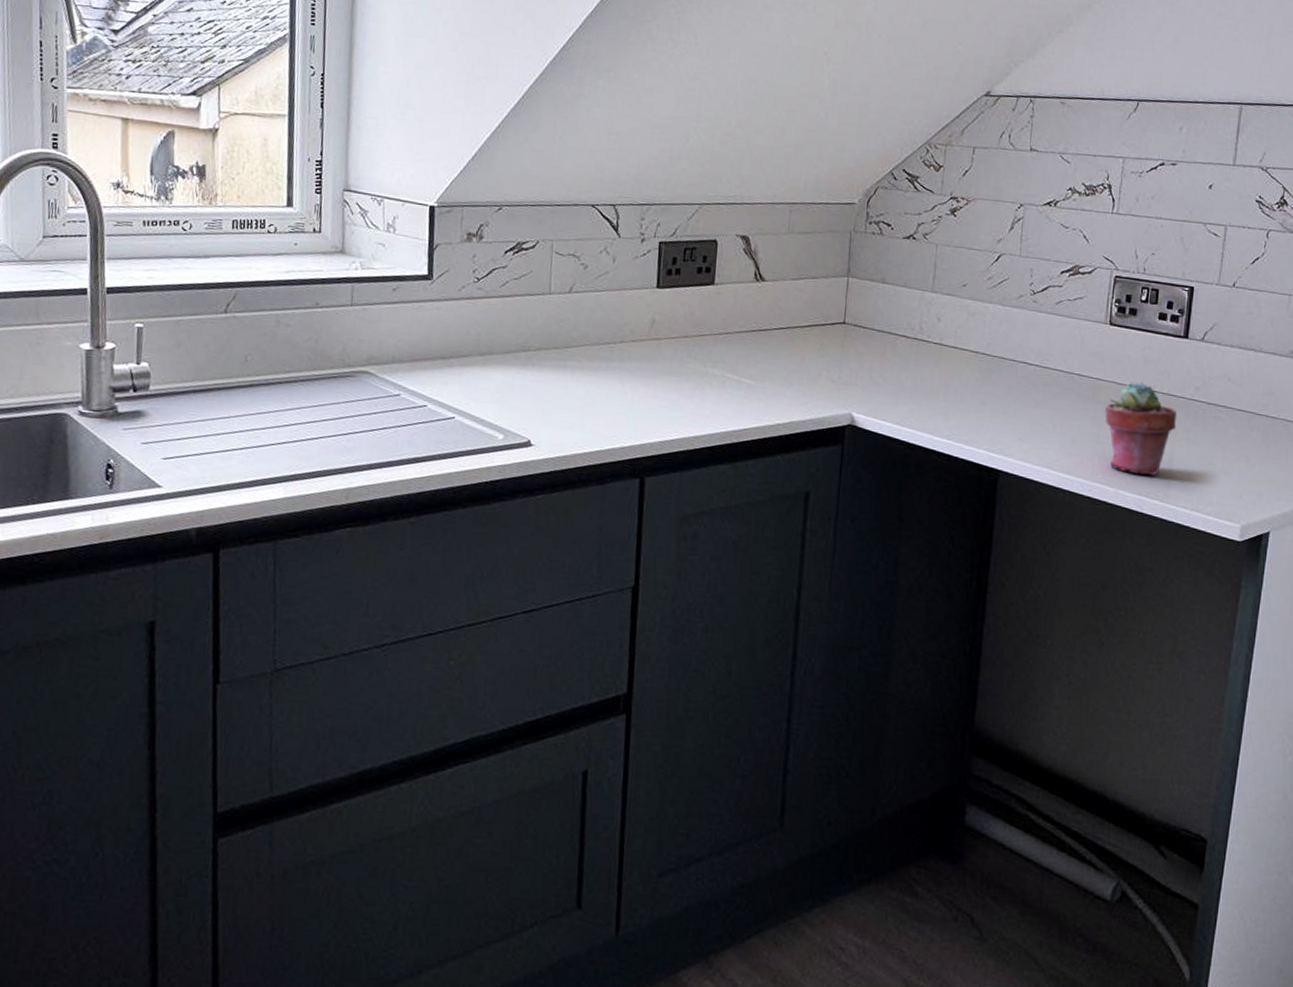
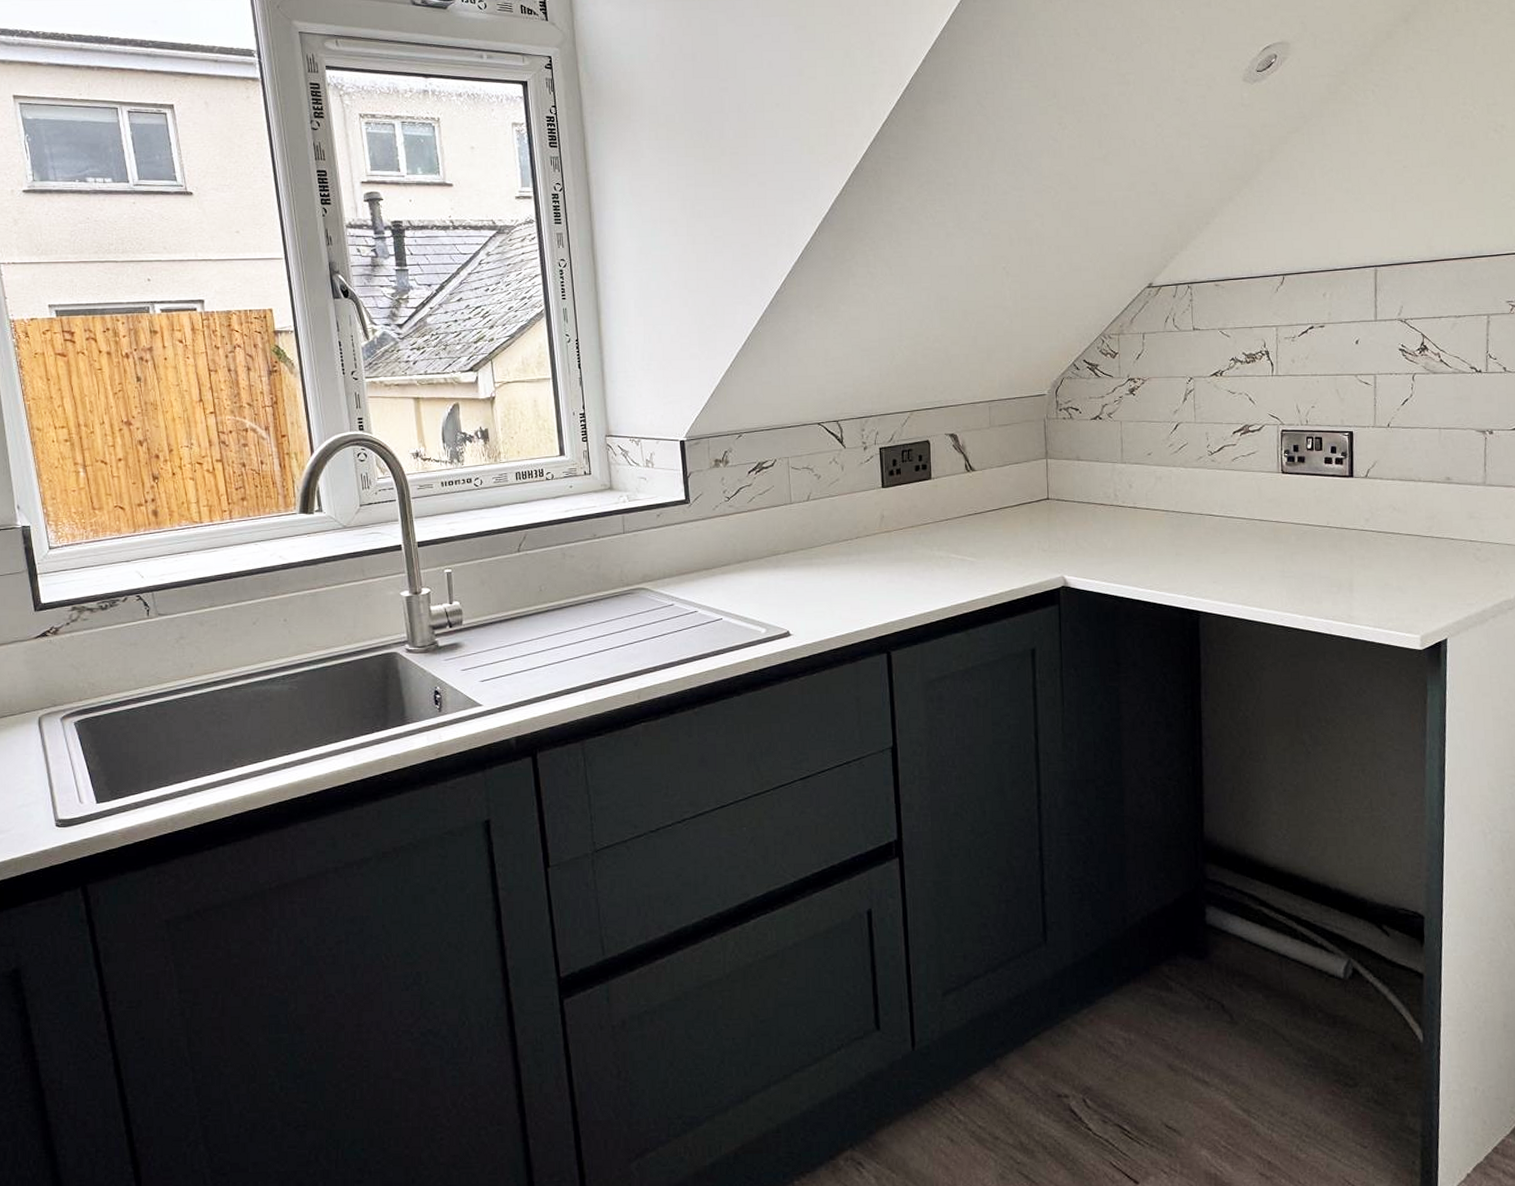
potted succulent: present [1105,382,1177,476] -> none [1287,520,1352,601]

